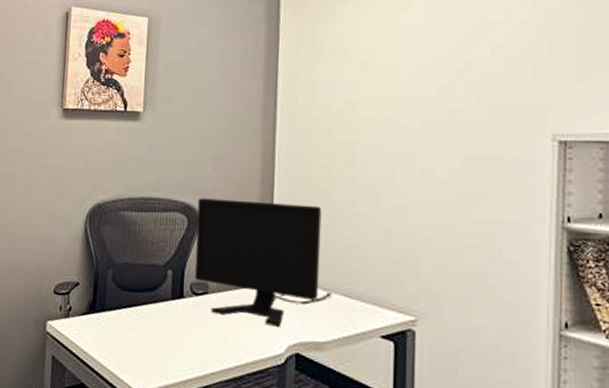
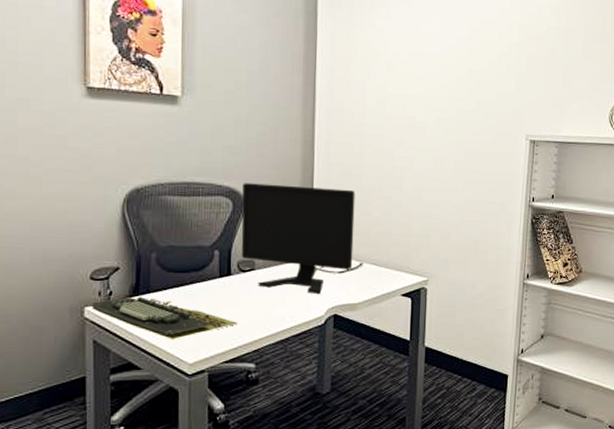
computer keyboard: none [52,313,188,364] -> present [91,296,238,339]

